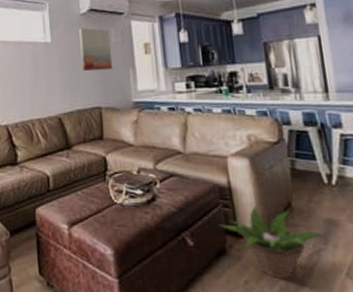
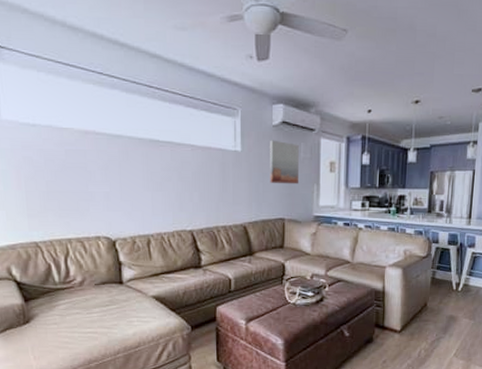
decorative plant: present [220,205,326,280] -> none [371,305,446,359]

